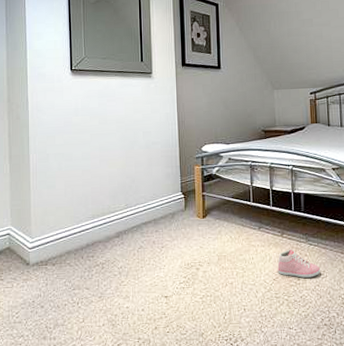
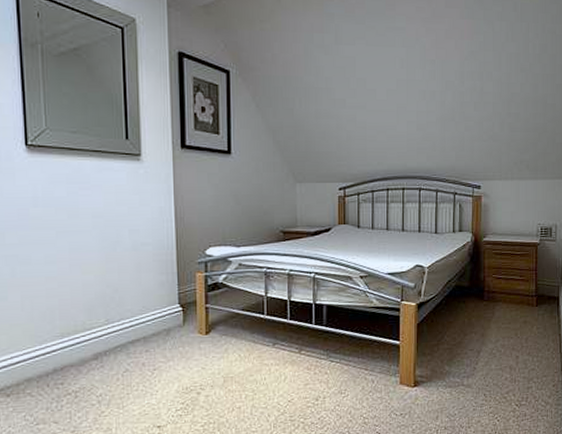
sneaker: present [277,249,321,278] -> none [293,367,342,398]

